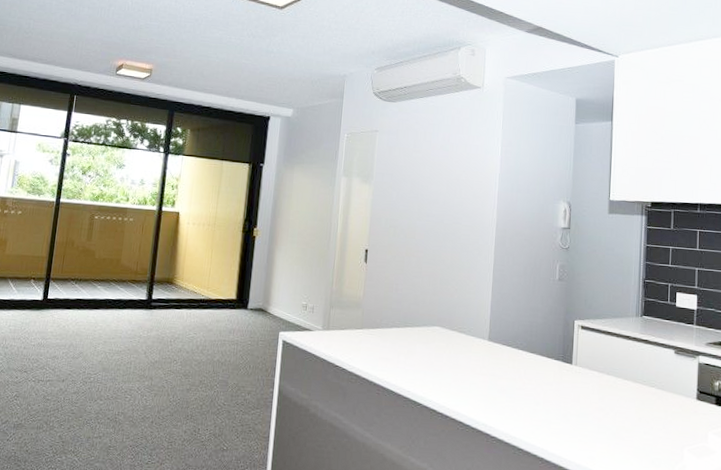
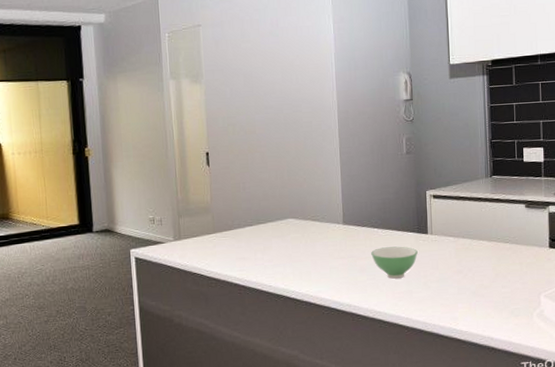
bowl: none [513,370,560,406] -> present [371,246,418,279]

